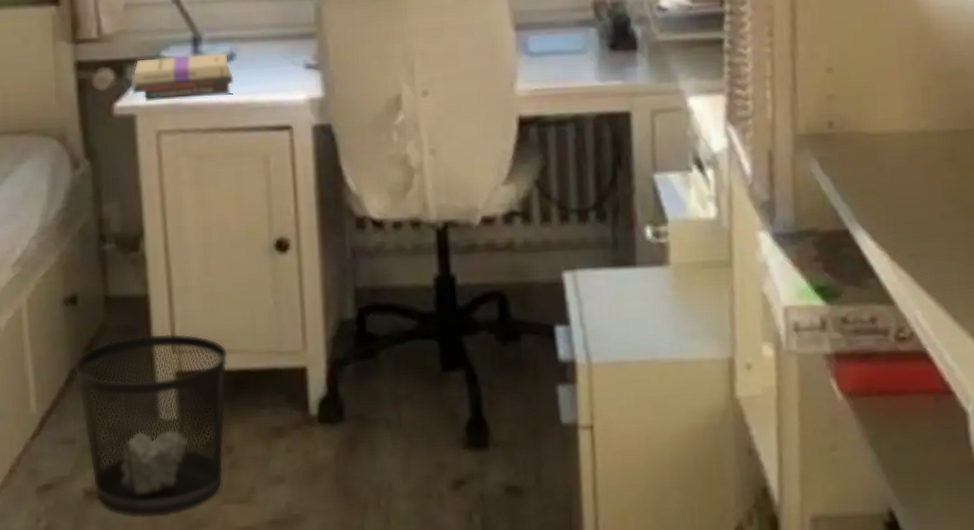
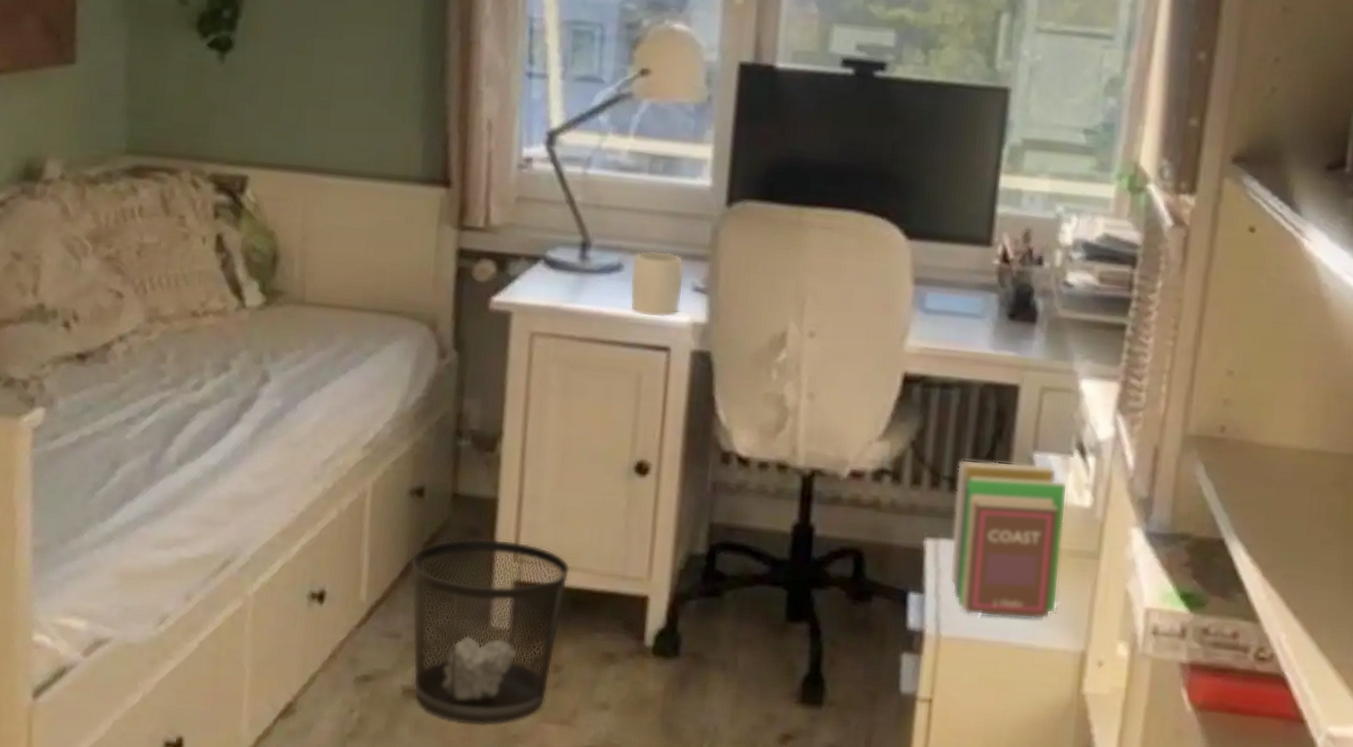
books: present [131,53,234,103] -> none [511,256,618,306]
mug: none [243,35,297,100] -> present [629,251,684,318]
books: none [583,183,699,338] -> present [949,459,1068,619]

